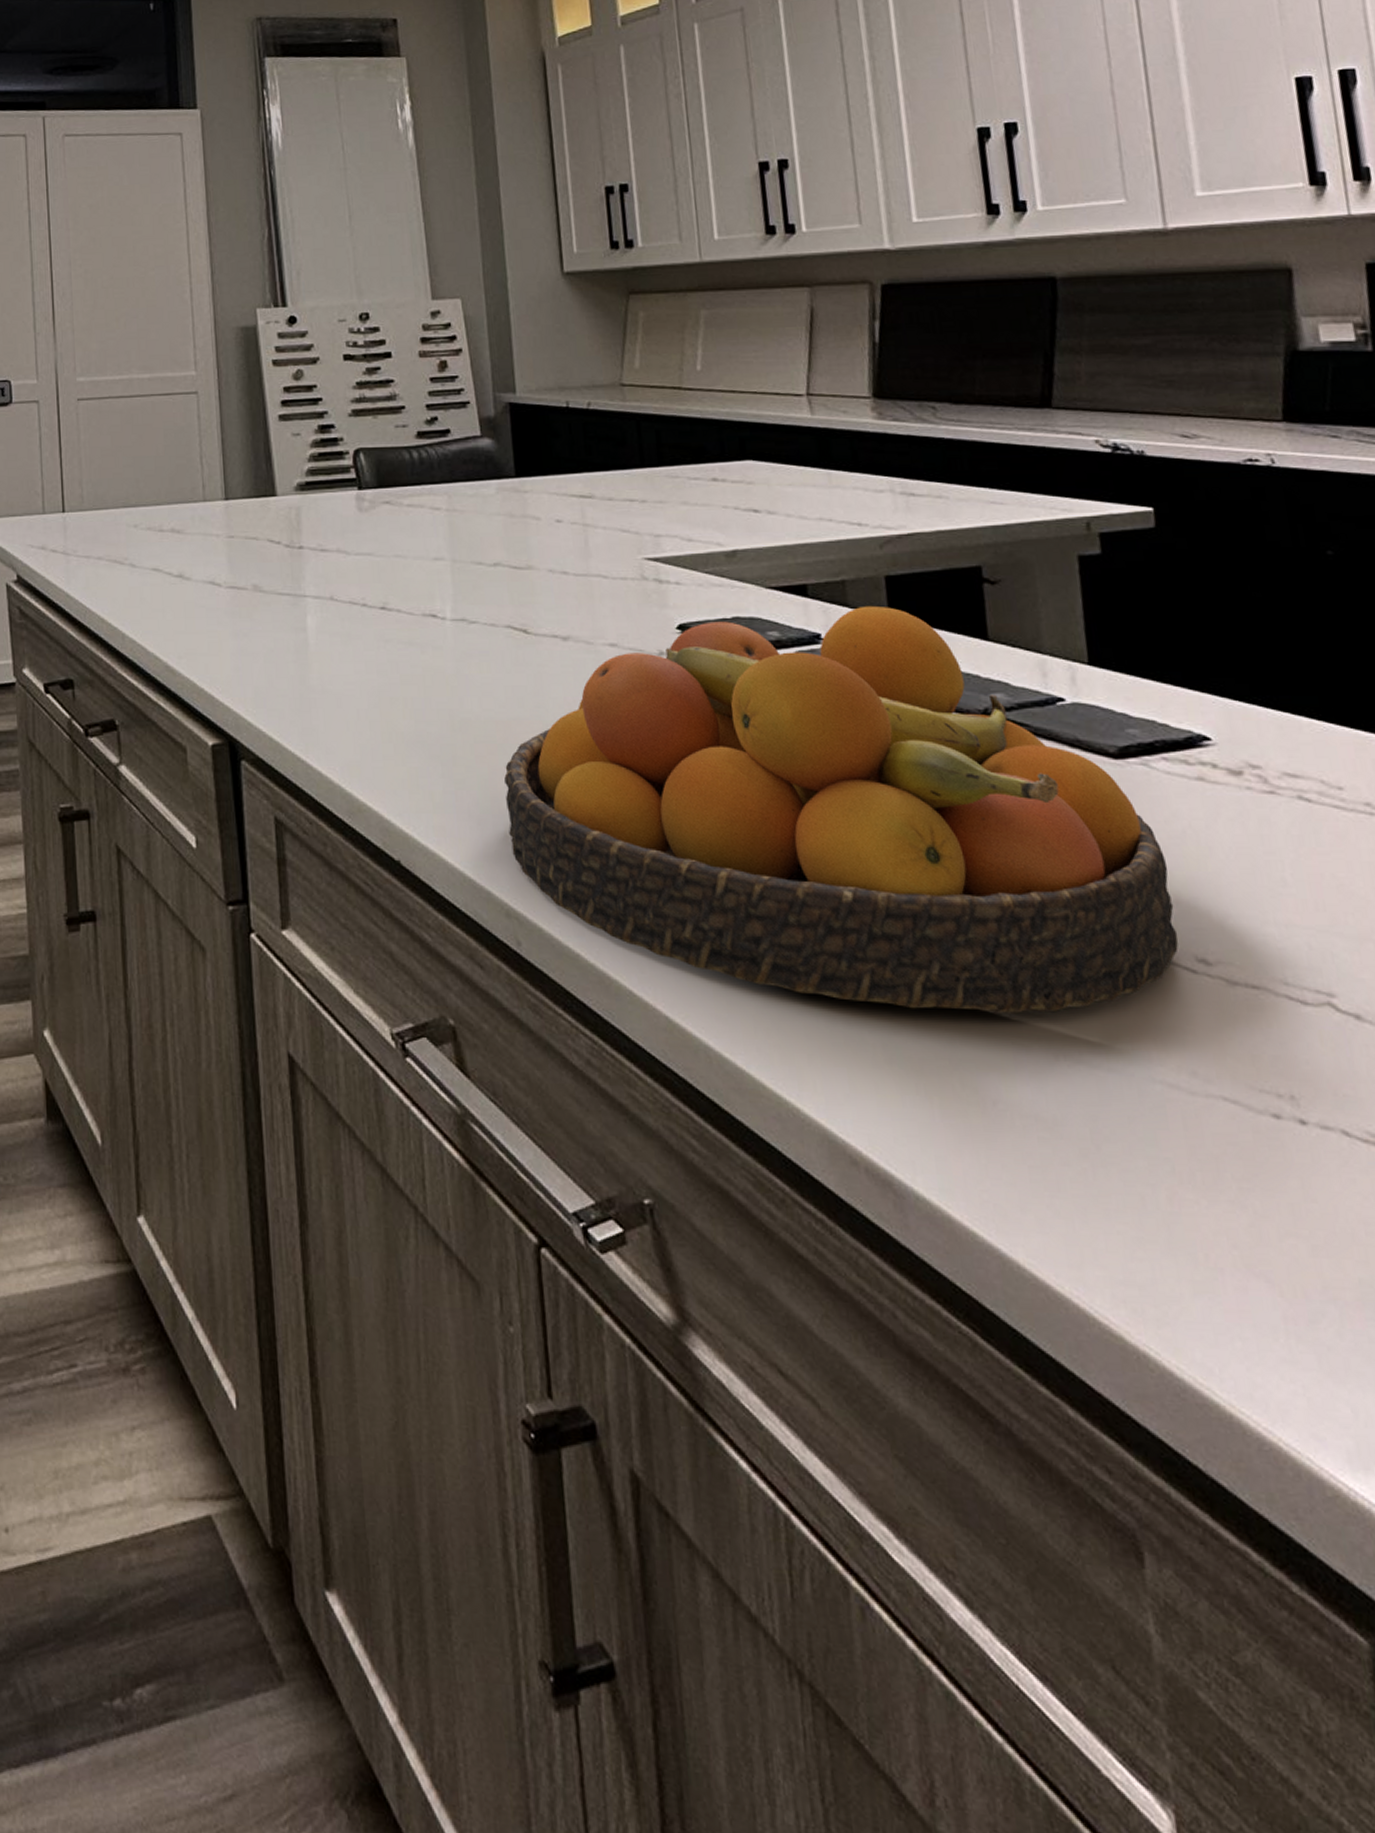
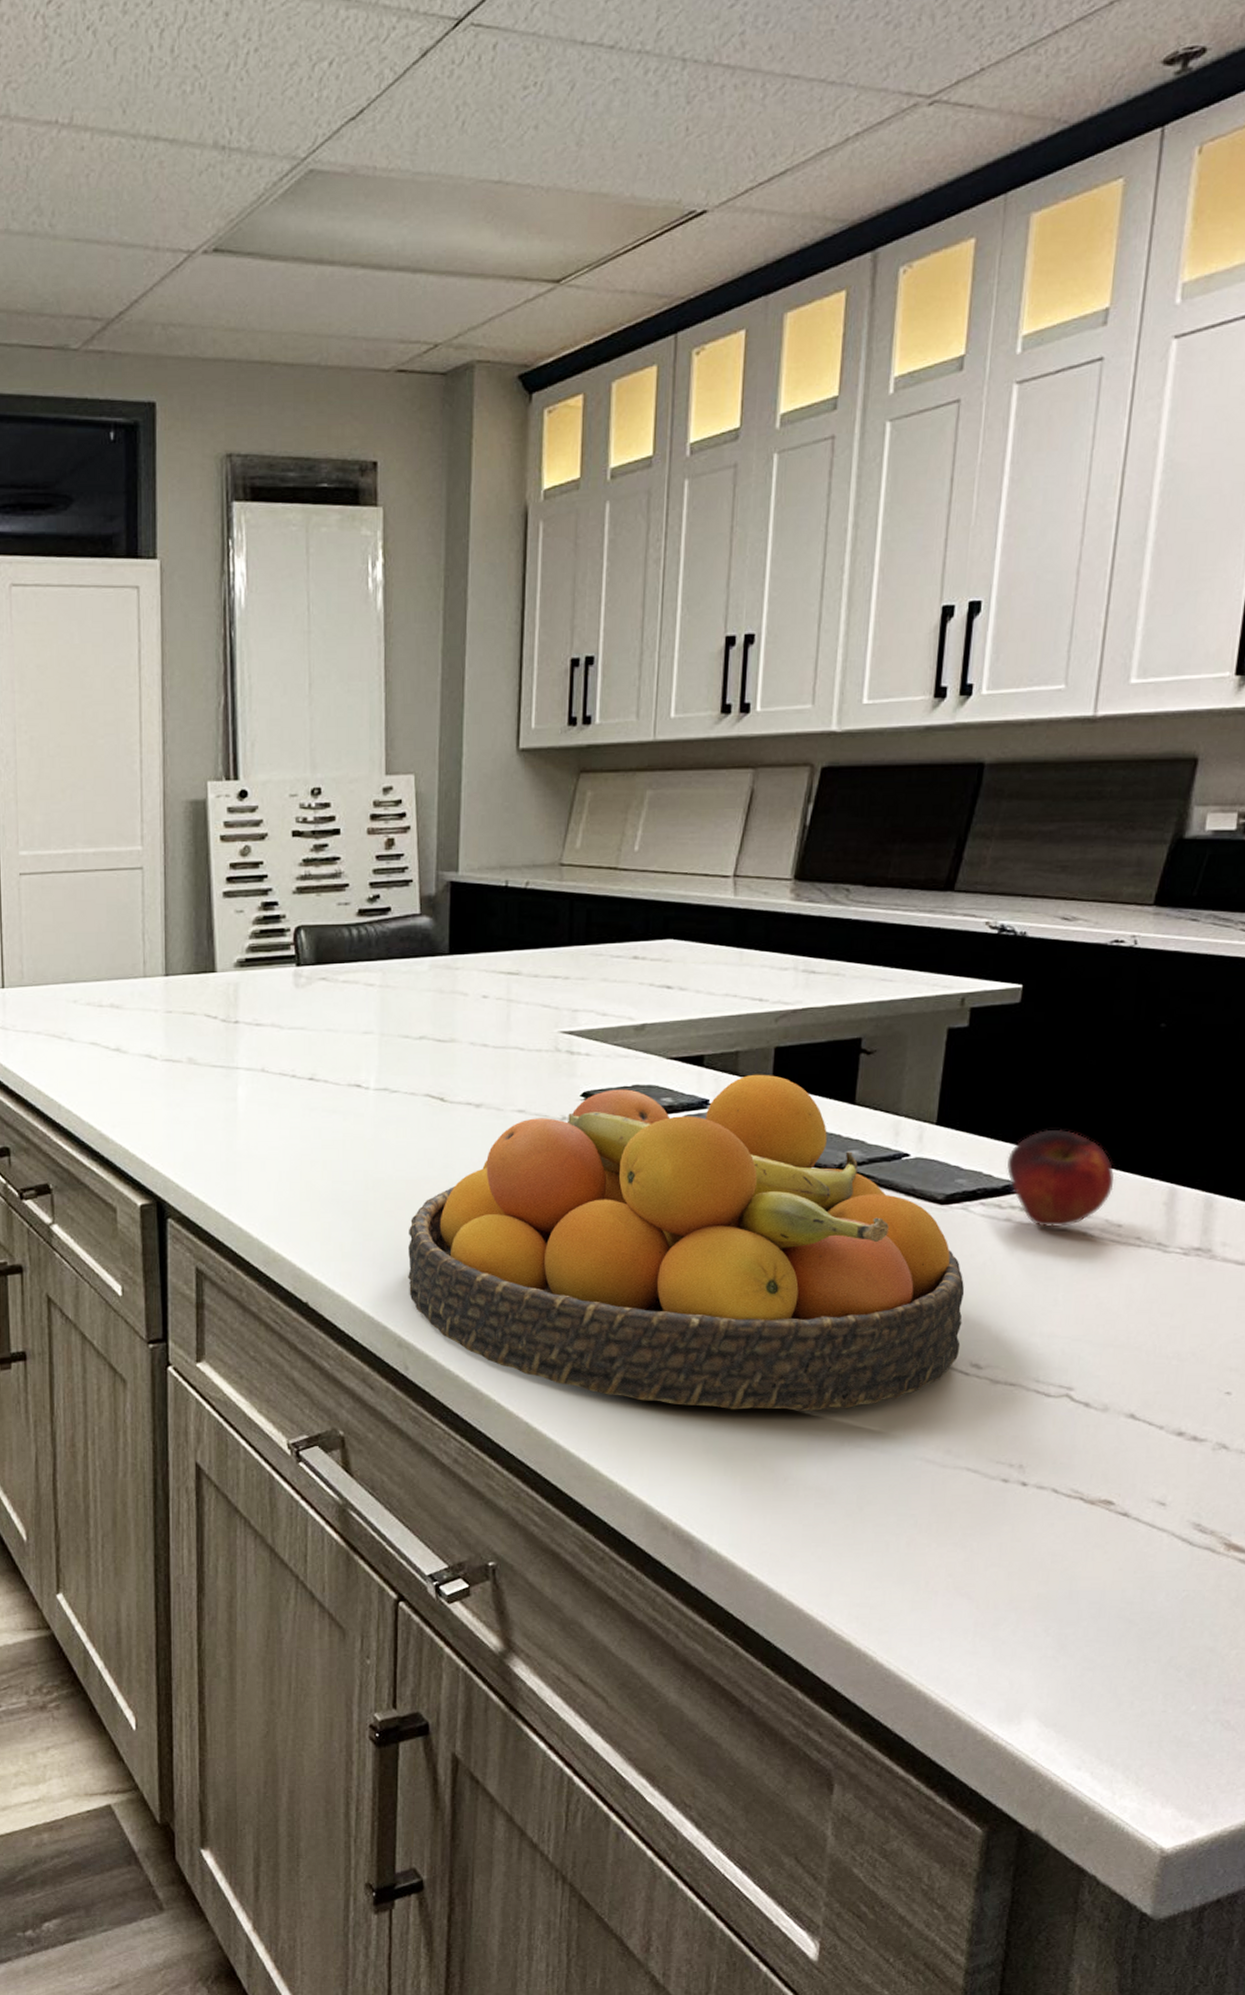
apple: none [1181,671,1321,788] -> present [1006,1129,1114,1227]

